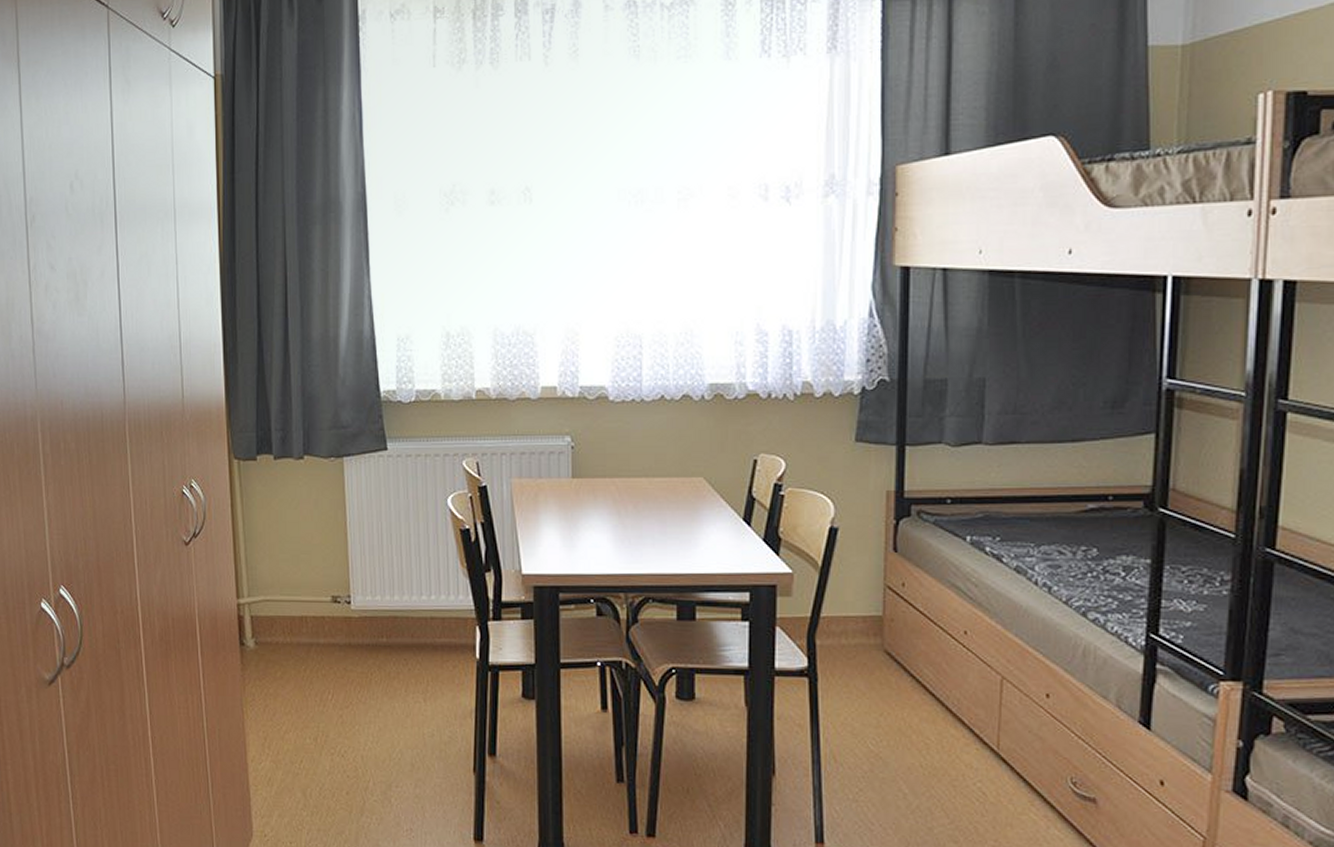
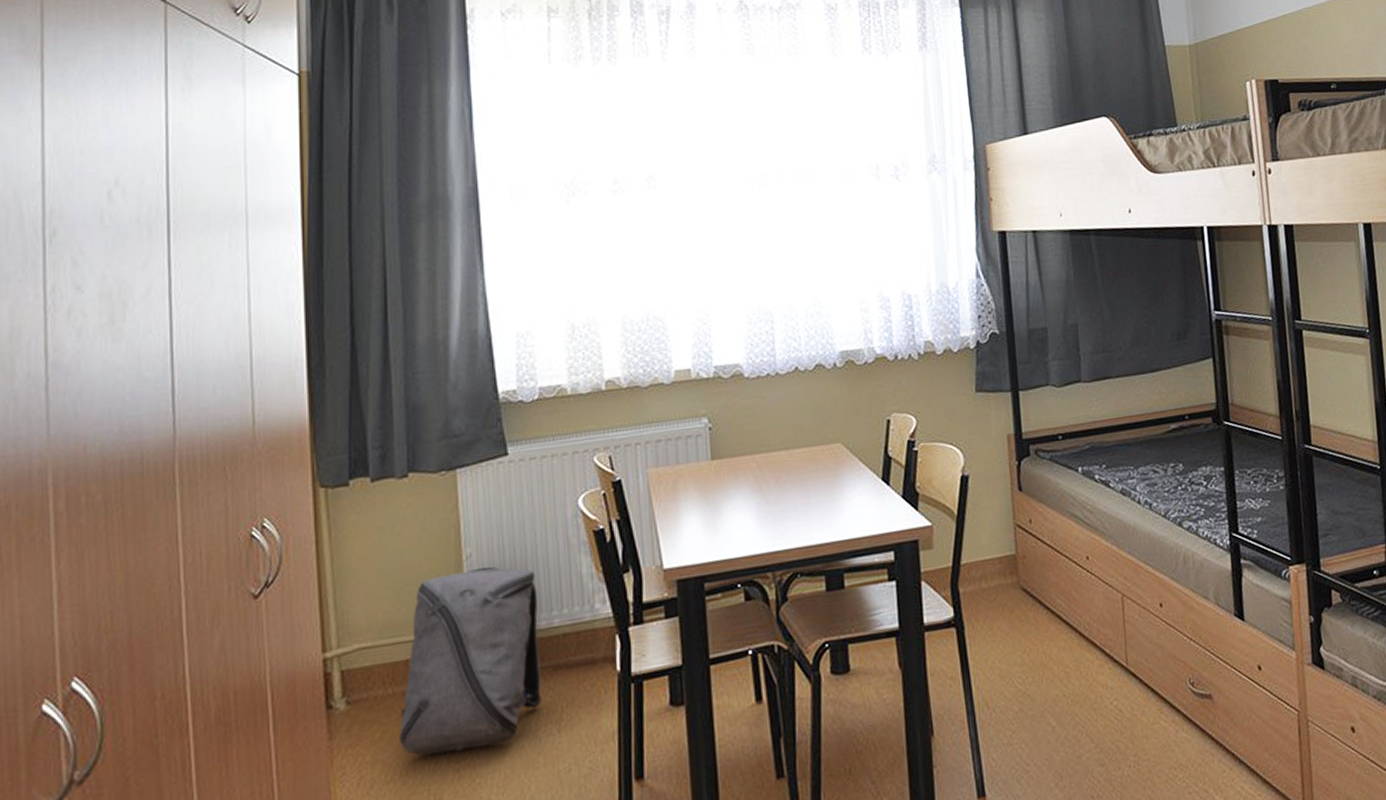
backpack: none [296,547,410,701] -> present [400,566,541,756]

